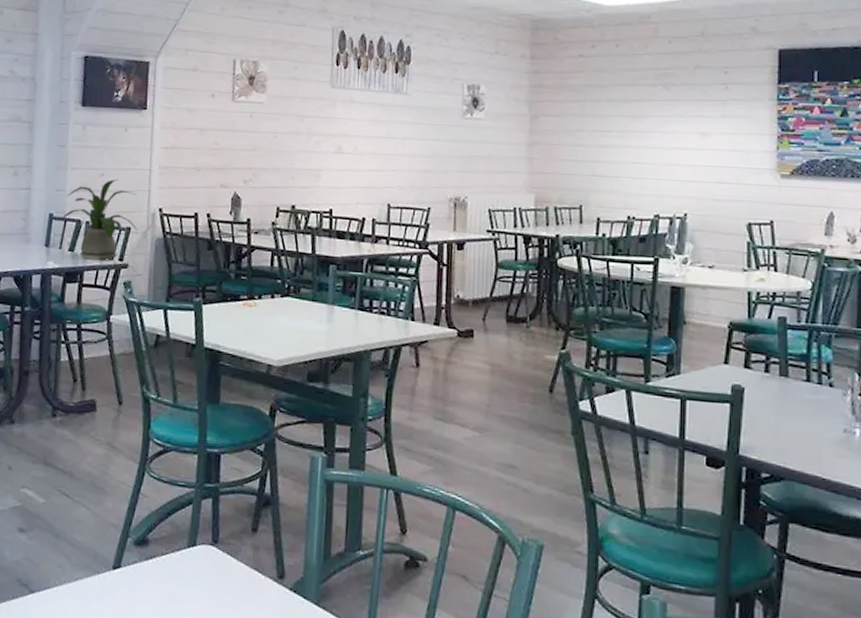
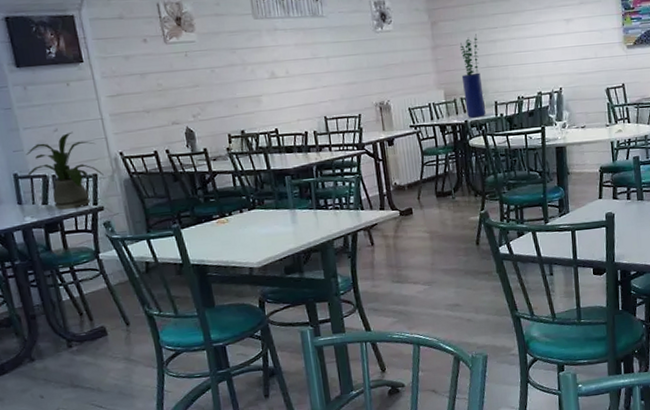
vase: none [559,135,586,233] -> present [460,34,486,118]

